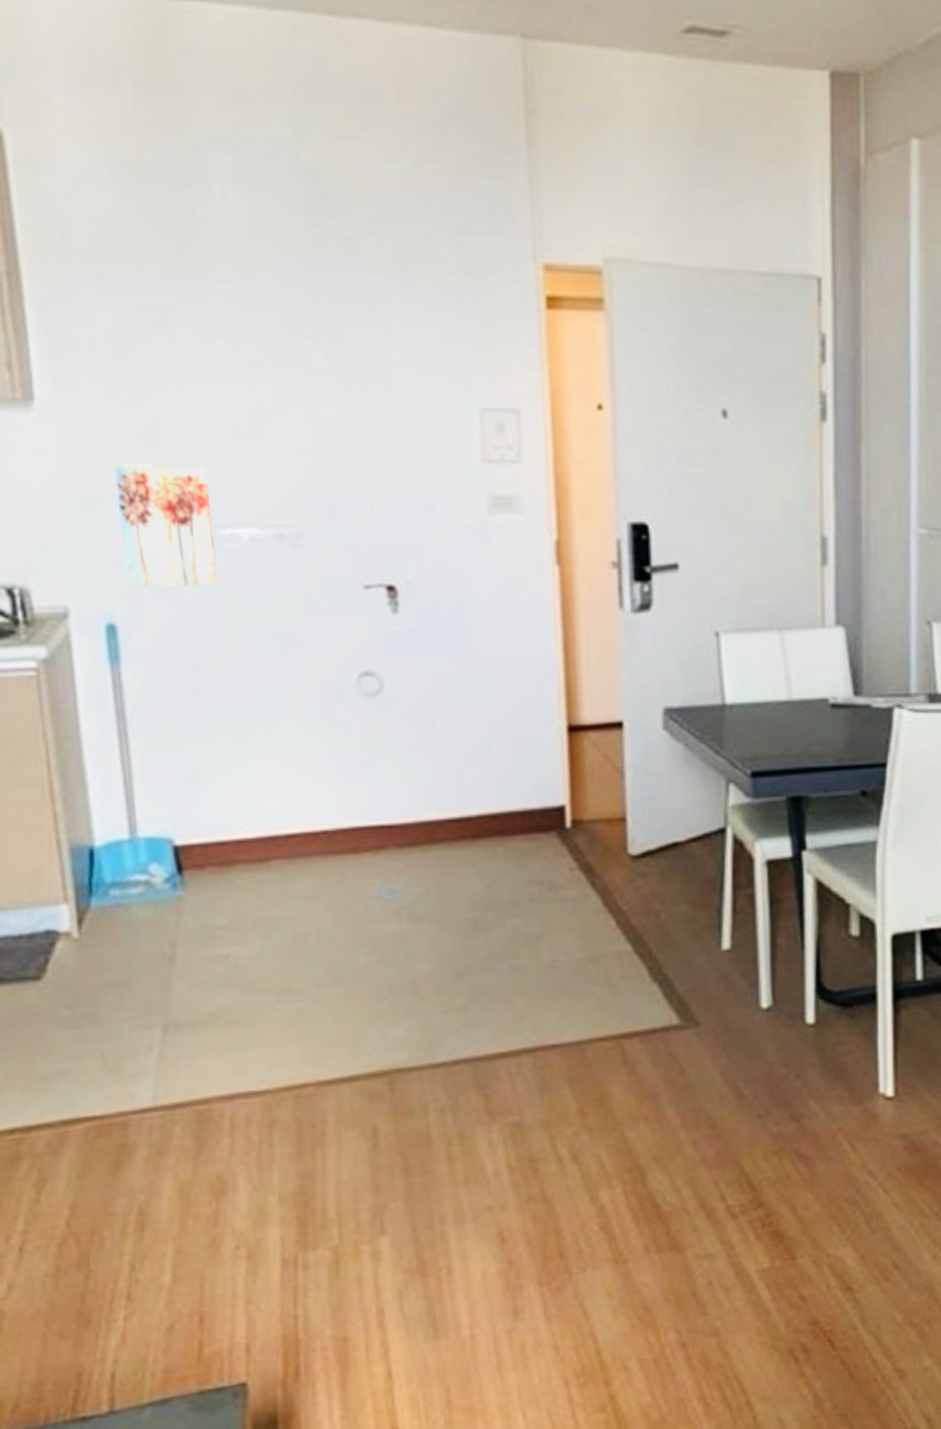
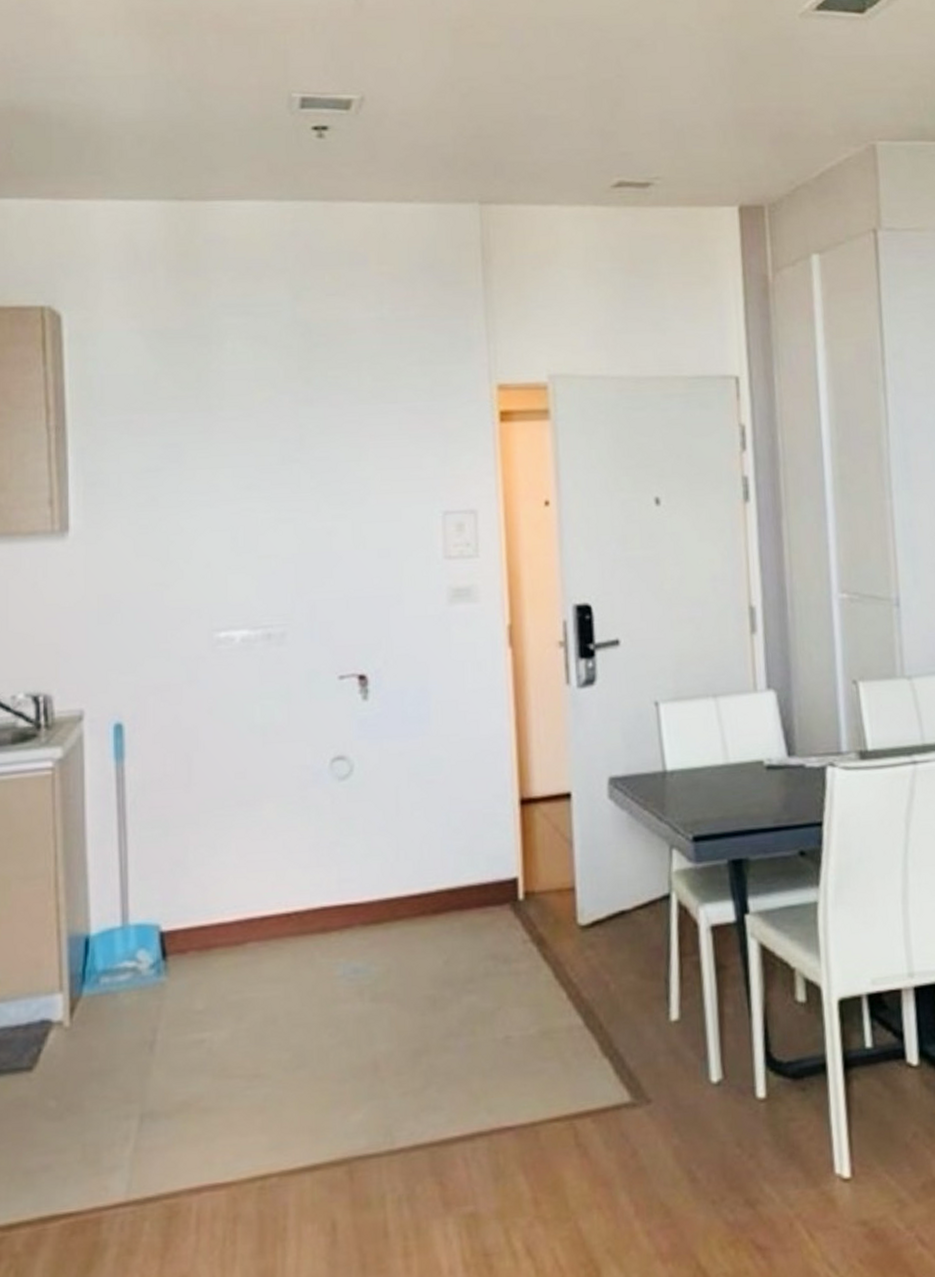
wall art: present [114,463,218,588] -> none [131,577,212,690]

